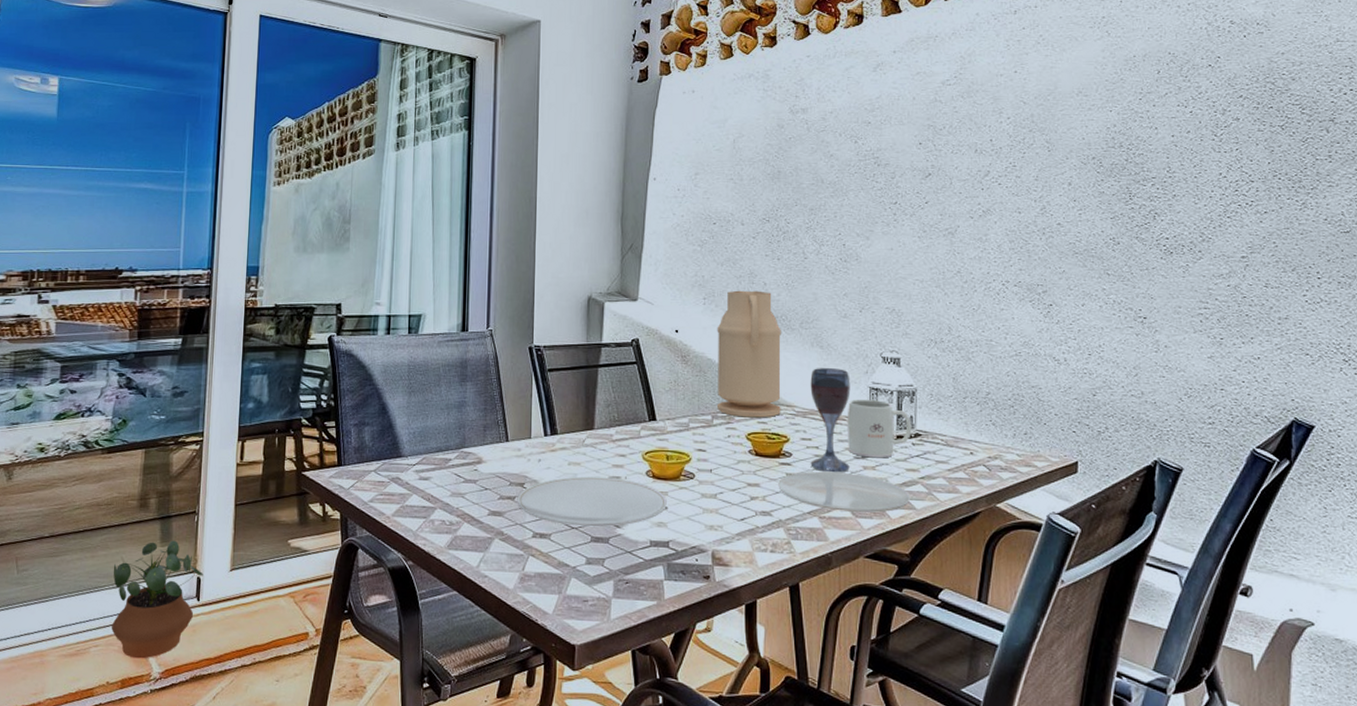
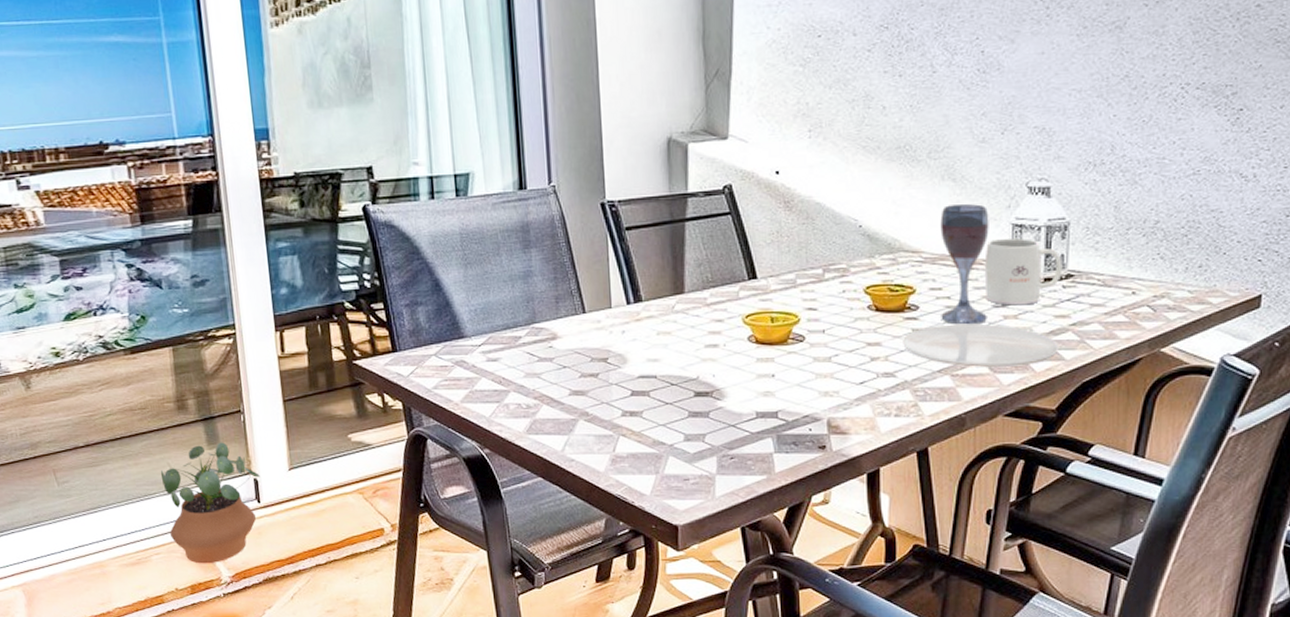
plate: present [517,476,667,527] -> none [600,346,774,402]
water jug: present [716,290,781,418] -> none [826,116,905,269]

